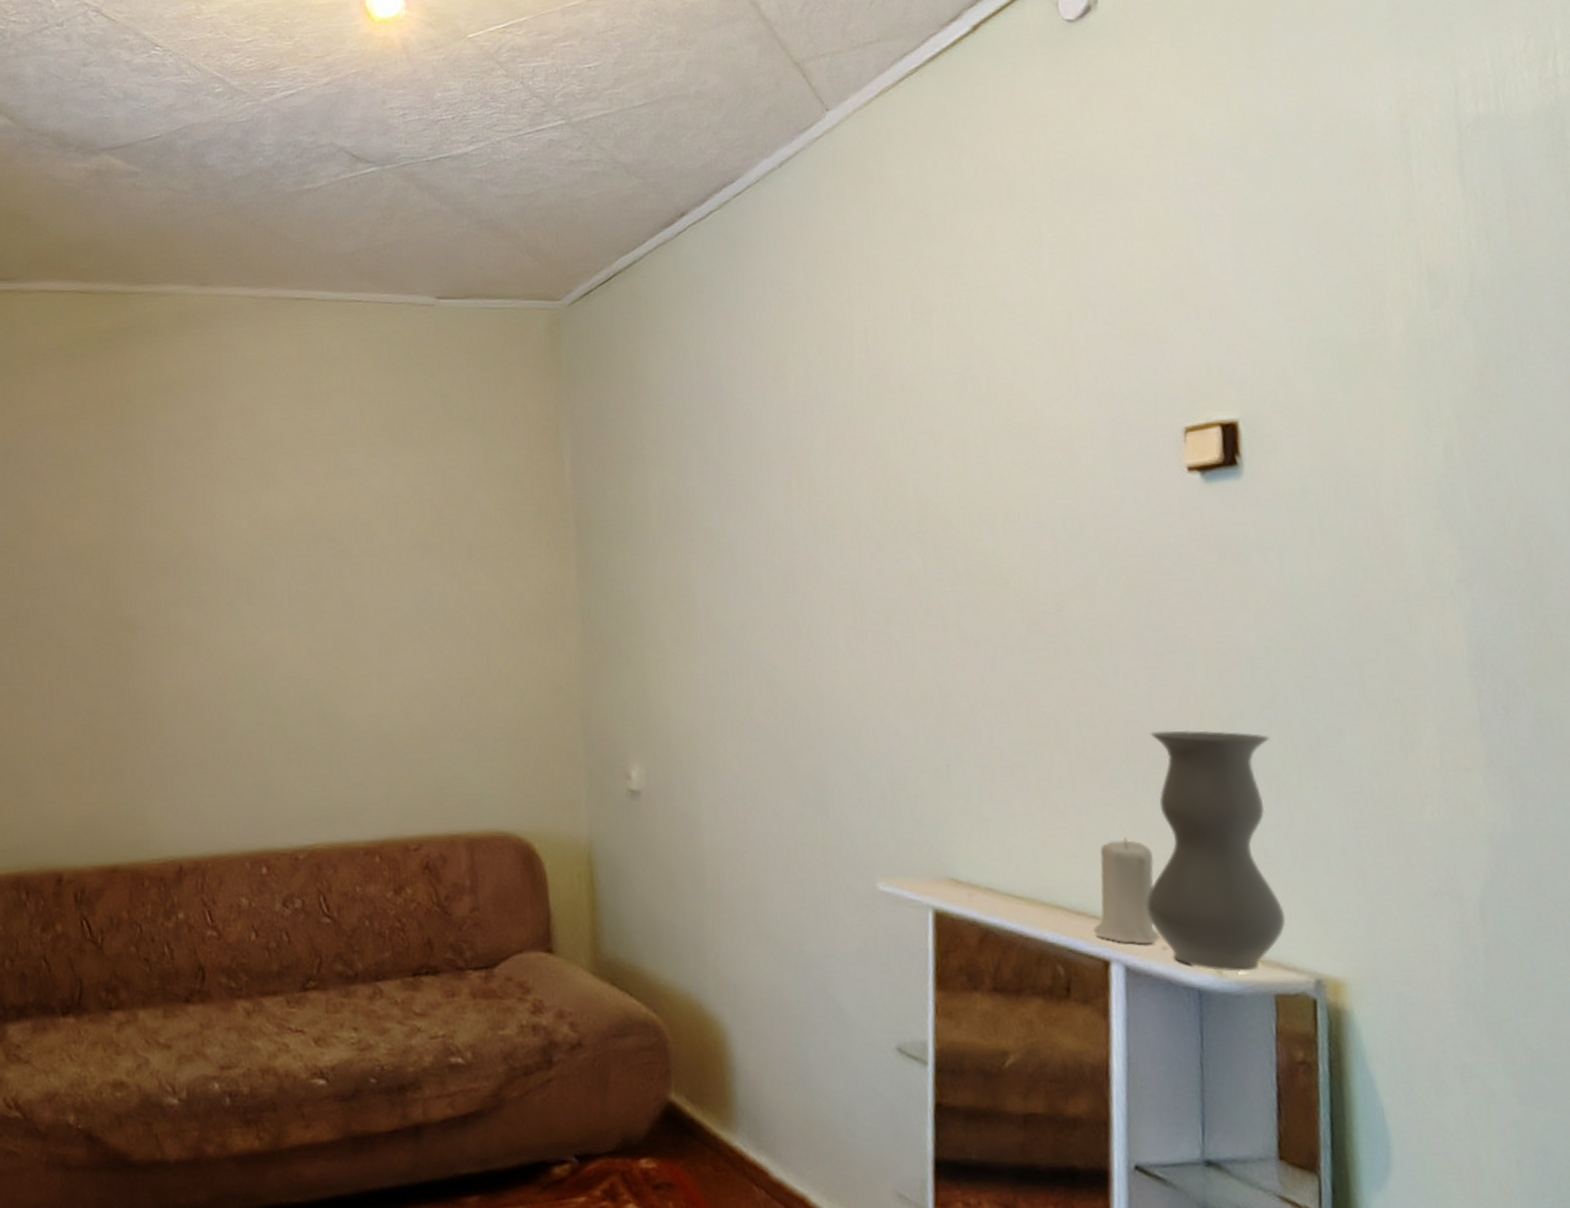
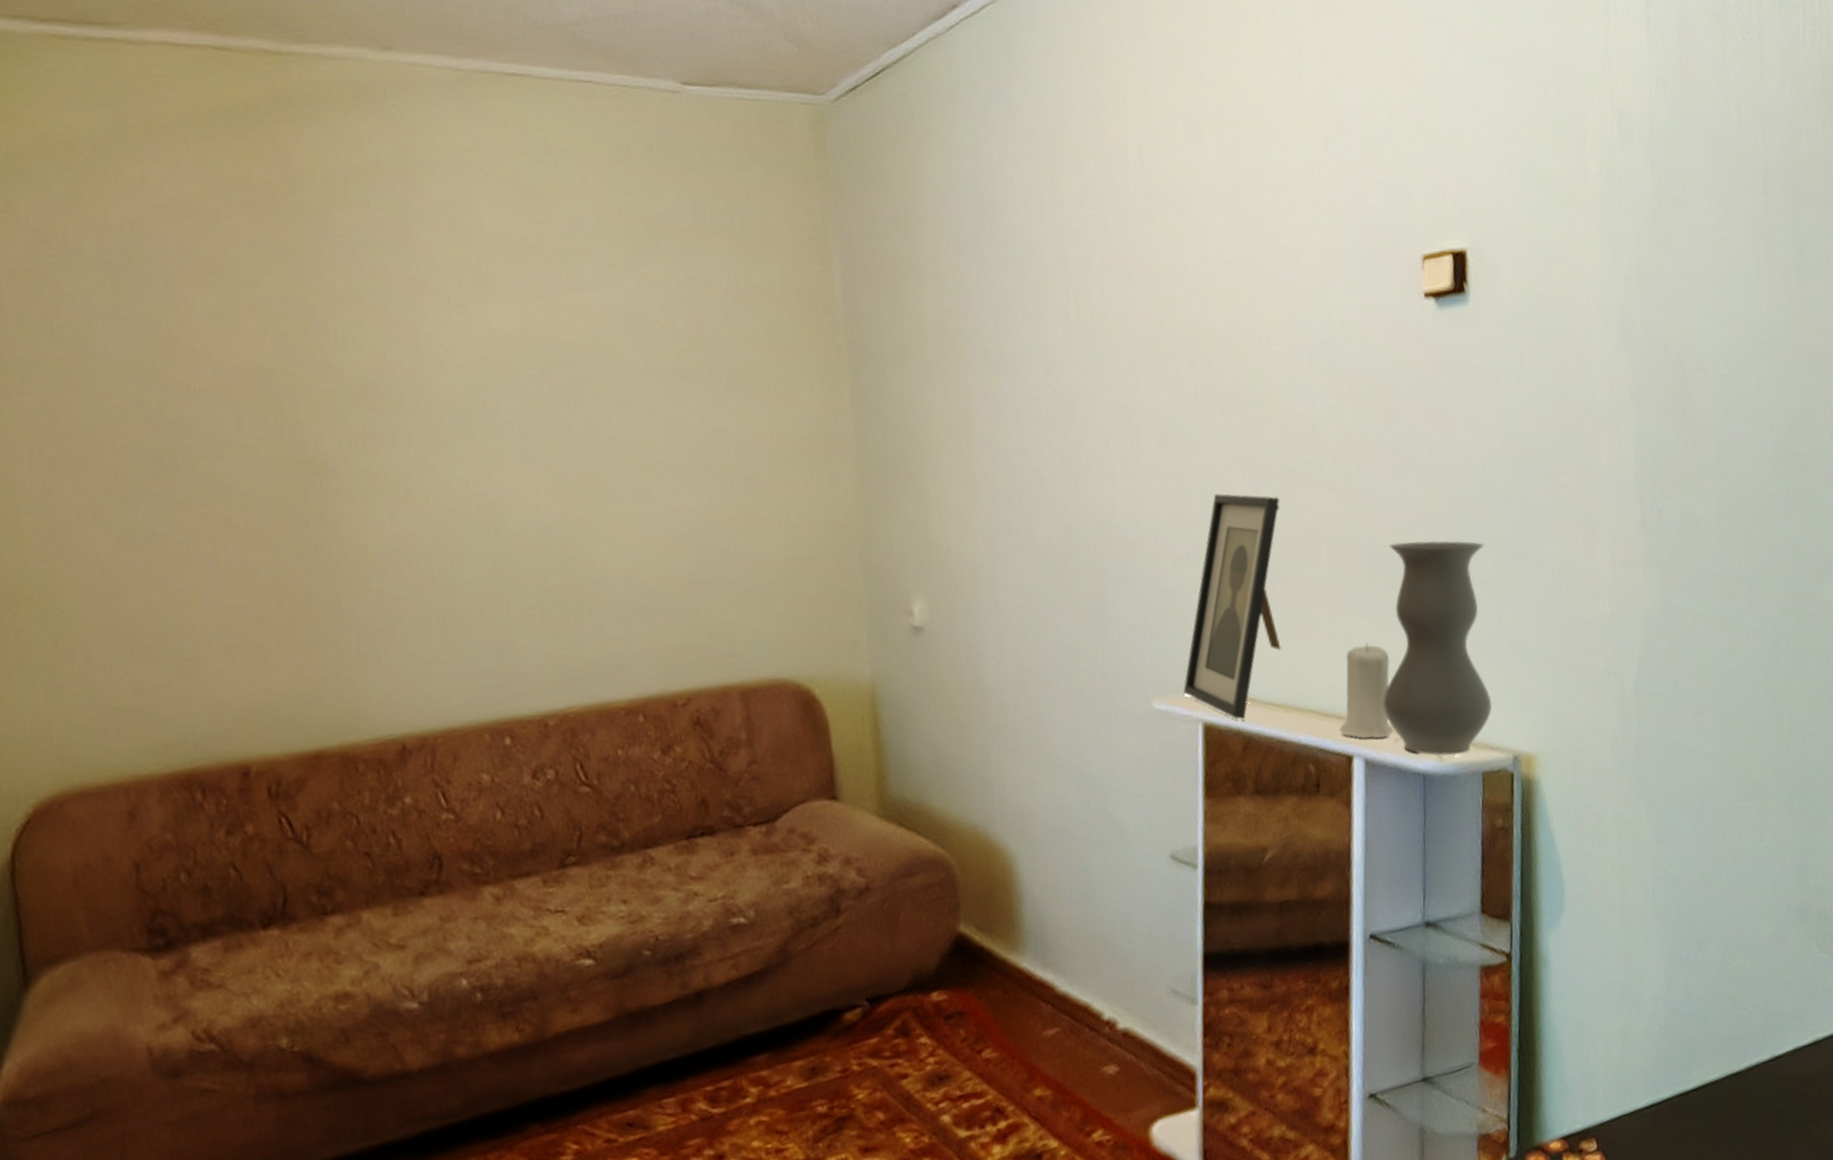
picture frame: none [911,672,1023,909] -> present [1183,493,1281,720]

